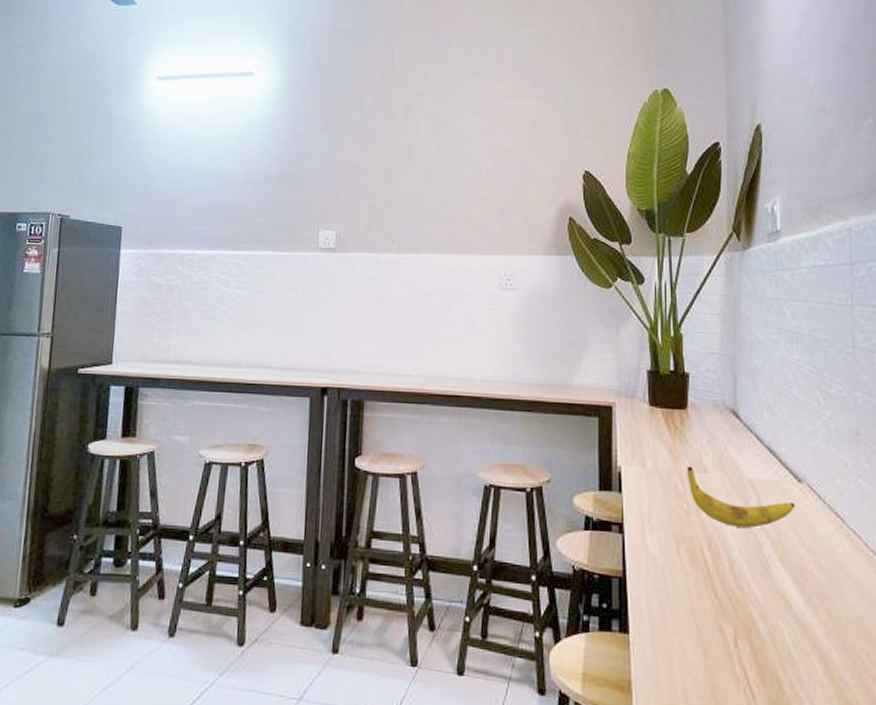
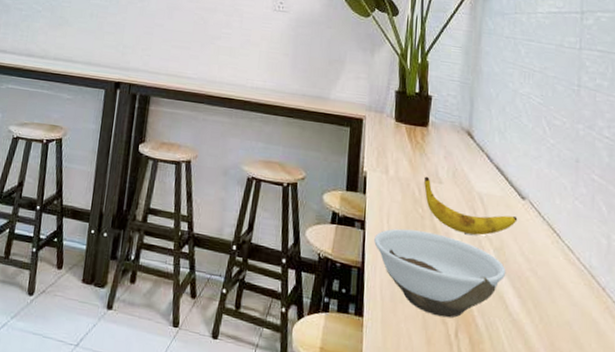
bowl: none [635,528,787,625] -> present [374,228,506,318]

